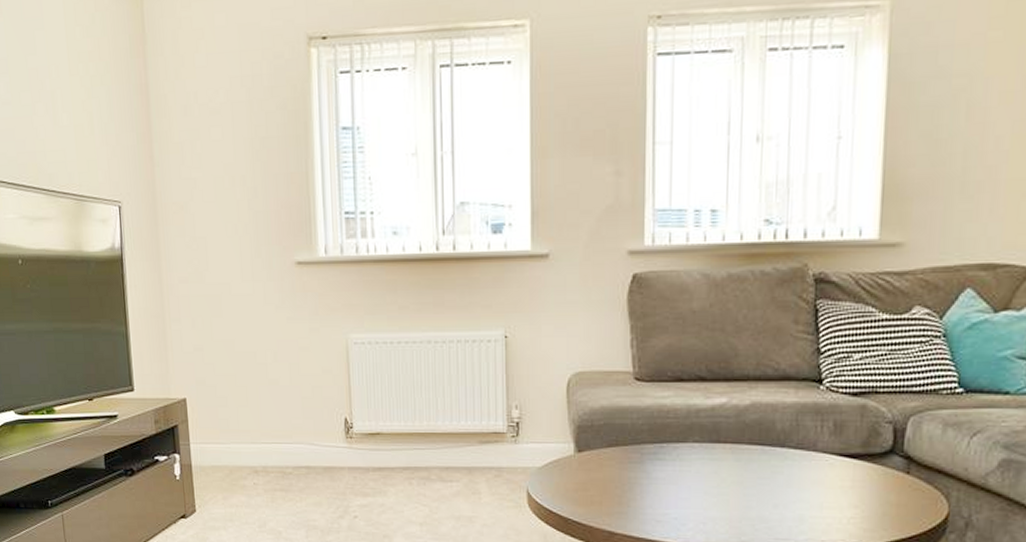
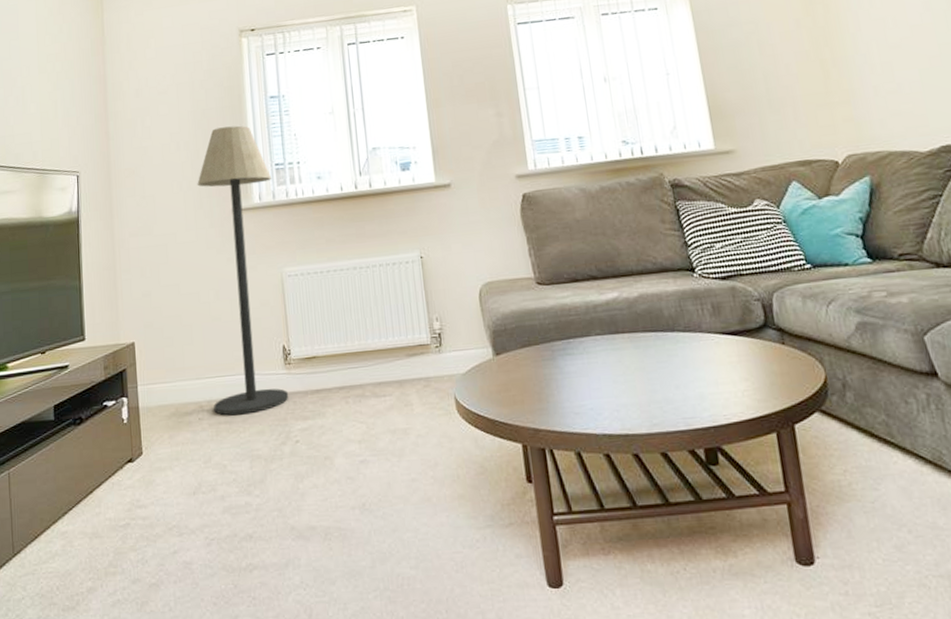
floor lamp: none [254,161,349,484] -> present [197,125,289,416]

